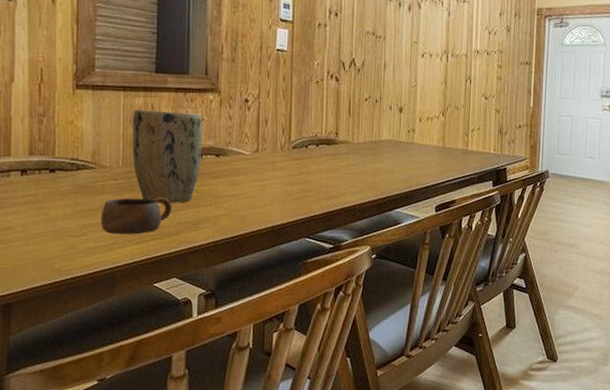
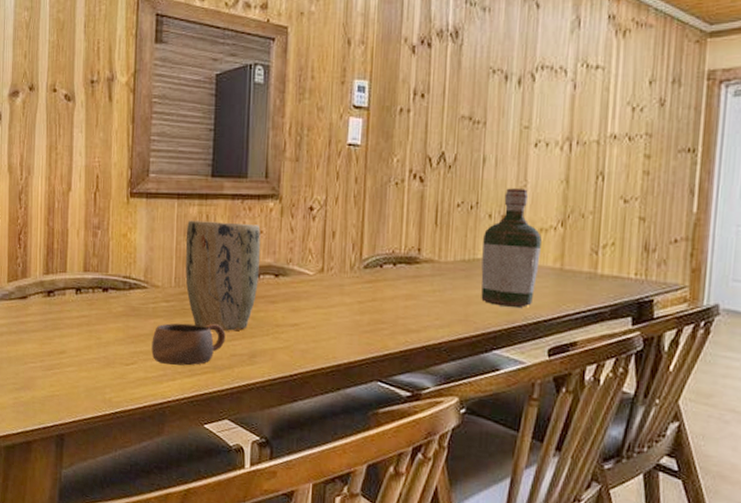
bottle: none [385,87,429,176] -> present [481,188,542,307]

